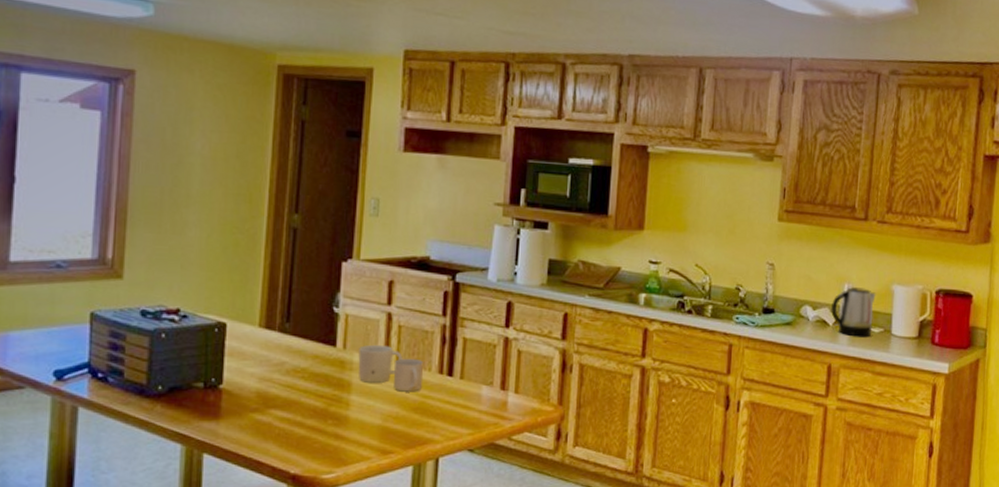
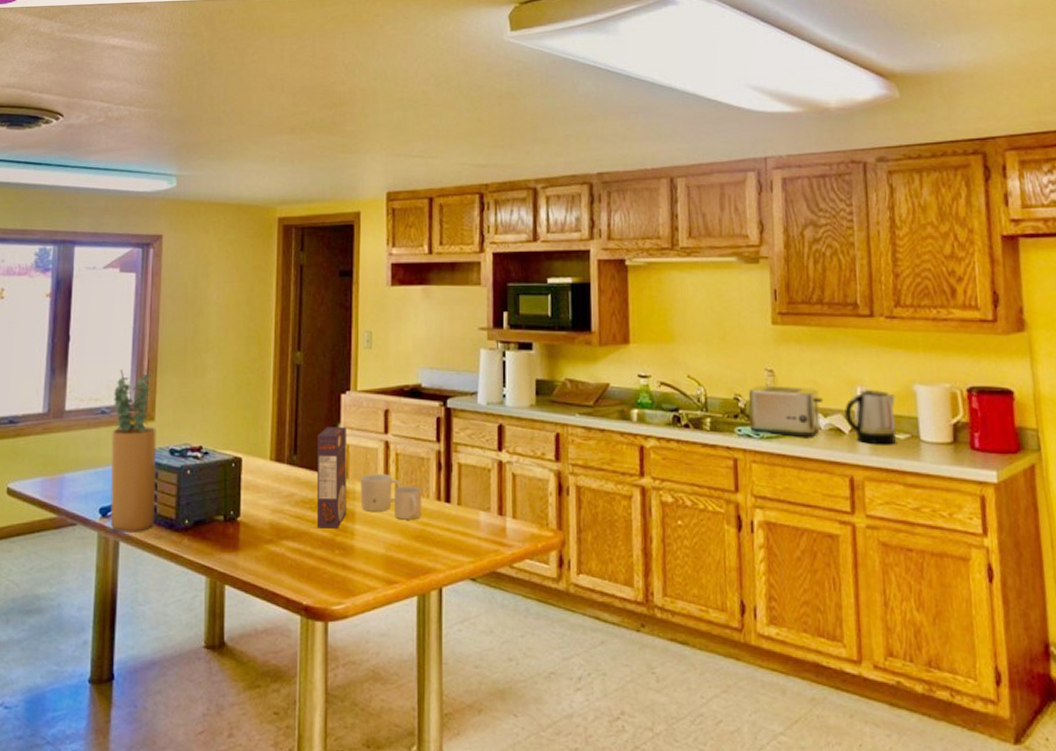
vase: none [67,211,125,398] -> present [110,360,157,532]
cereal box: none [308,295,346,399] -> present [316,427,346,528]
toaster: none [747,277,815,328] -> present [748,385,824,438]

